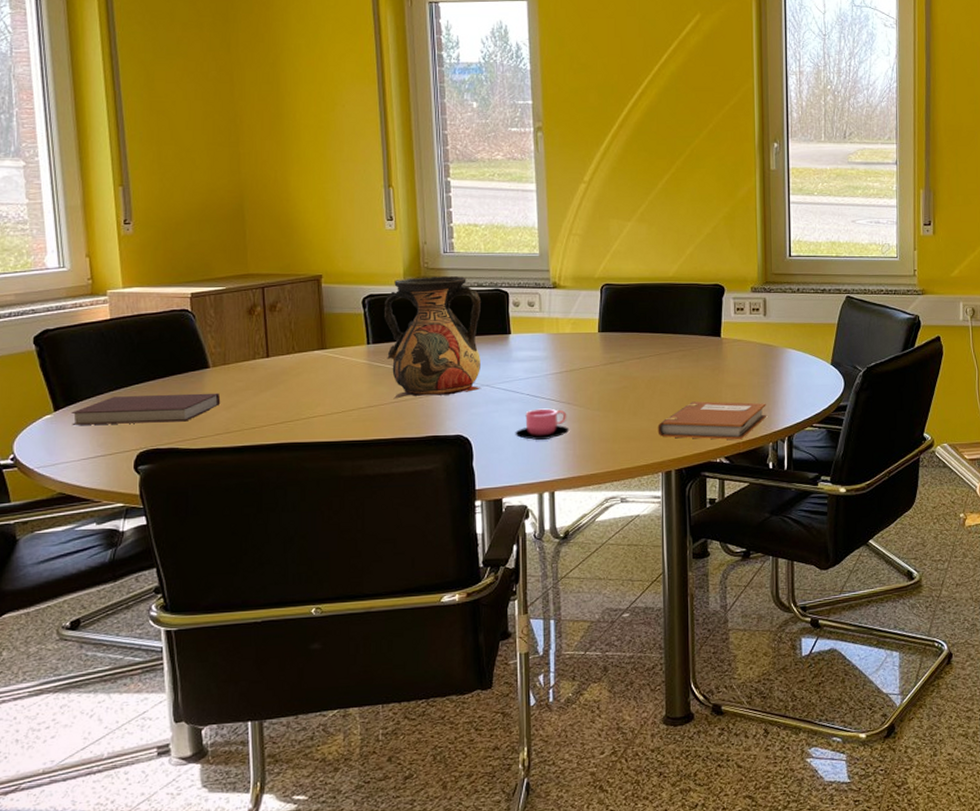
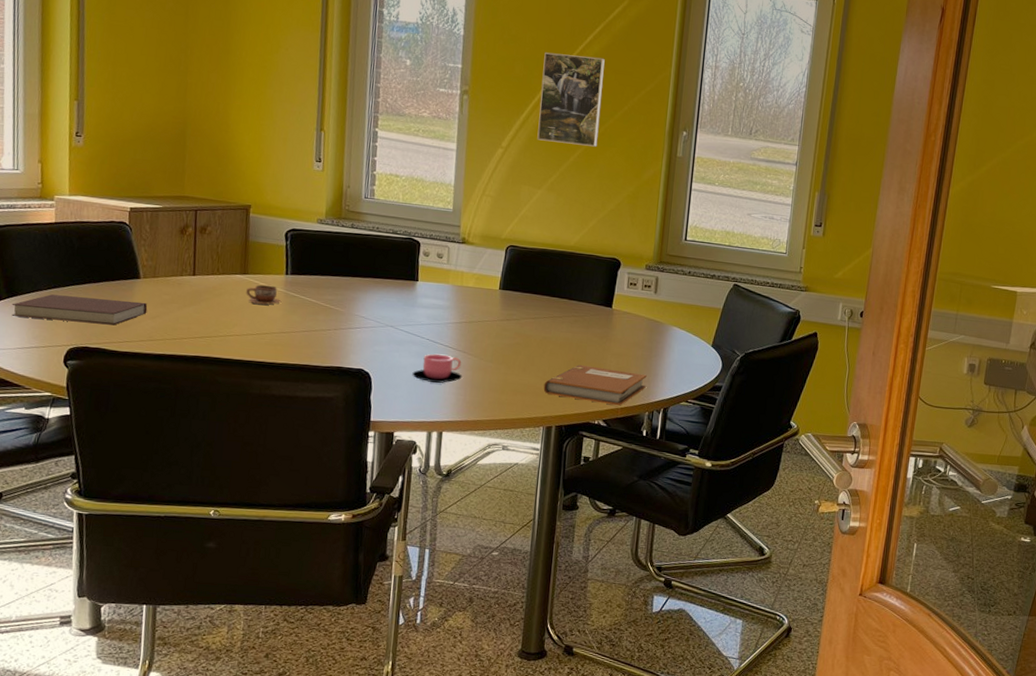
cup: none [326,357,366,381] -> present [246,284,282,305]
vase: present [383,276,482,399] -> none [302,218,395,331]
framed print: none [618,76,685,170] -> present [537,52,605,147]

